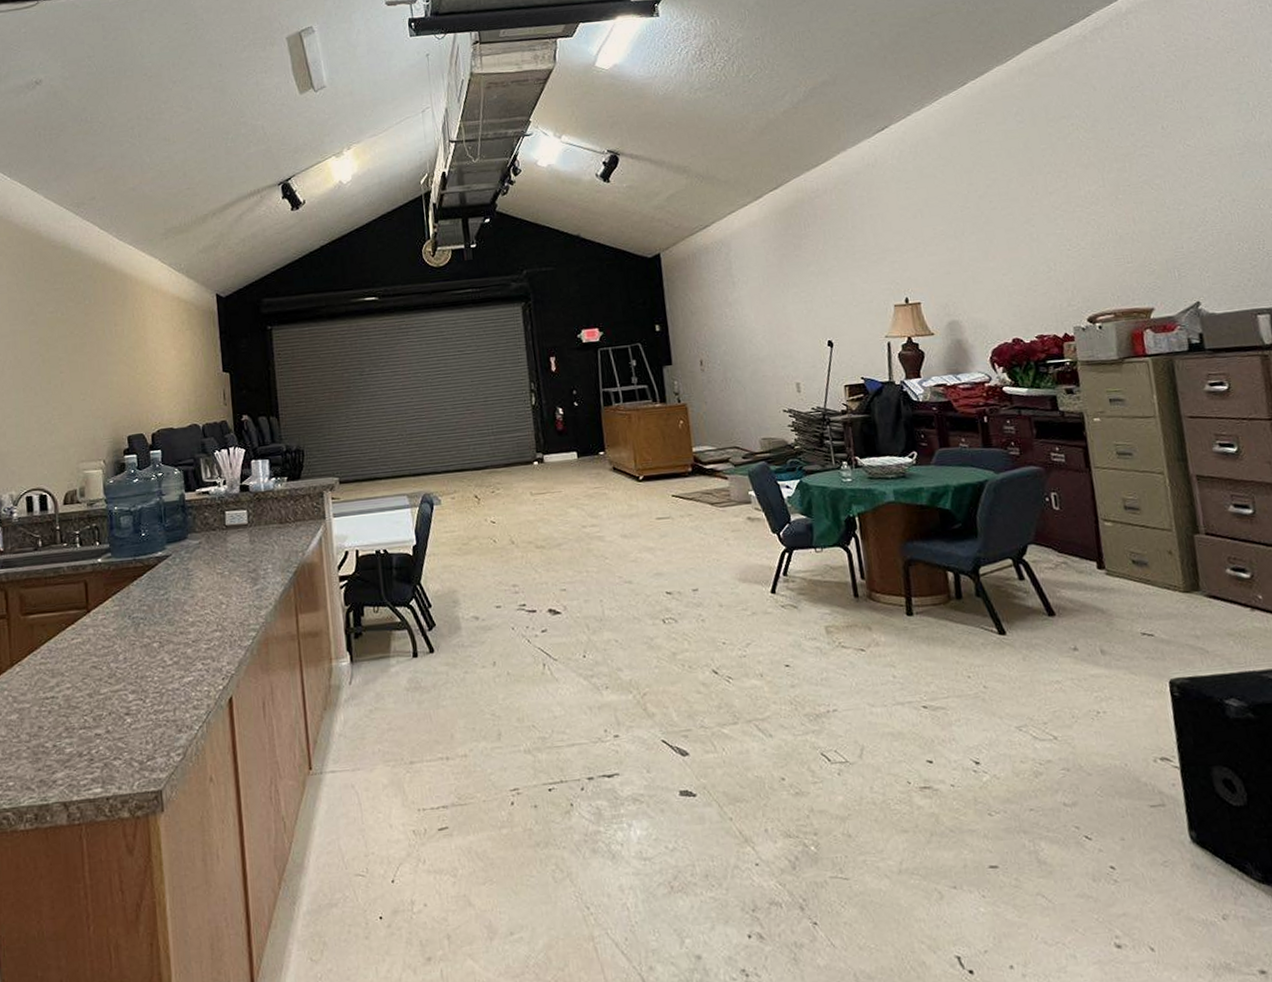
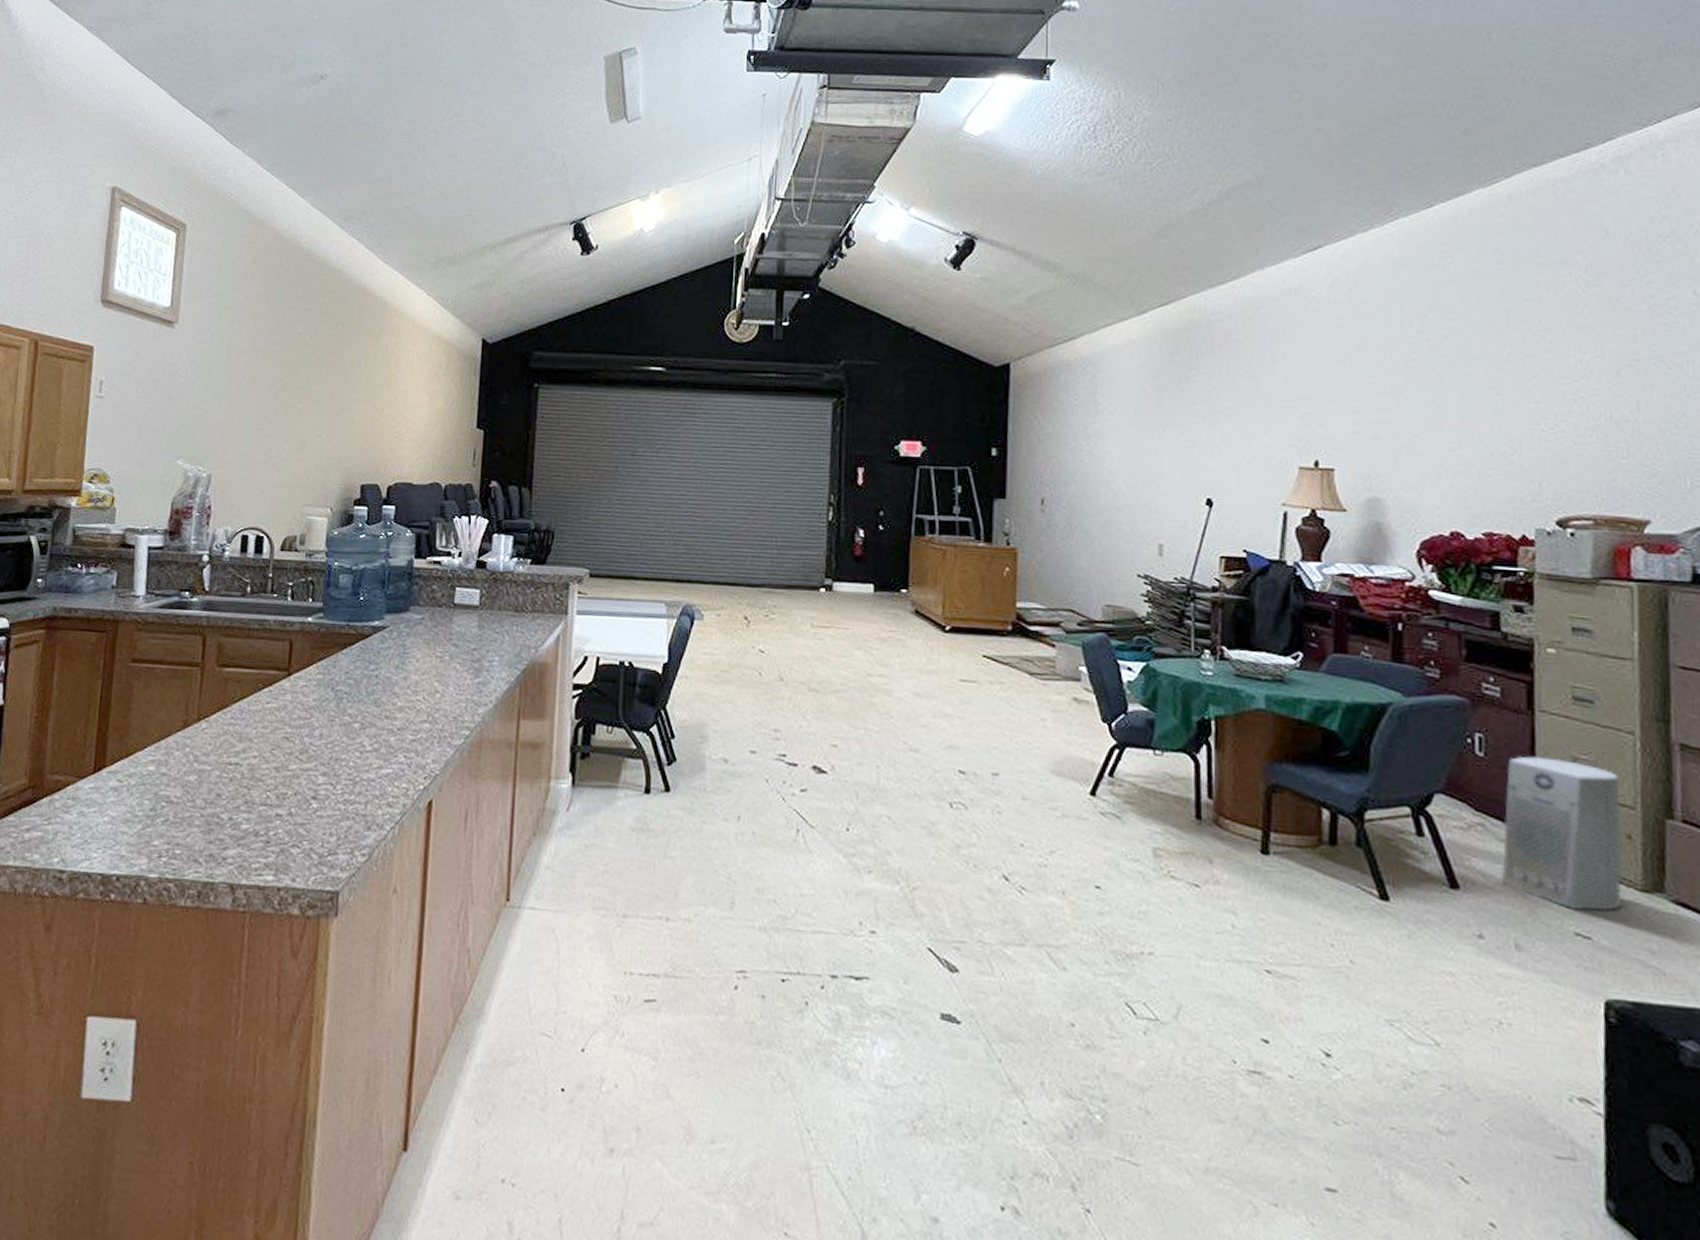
air purifier: none [1077,502,1172,616] -> present [1502,755,1622,911]

